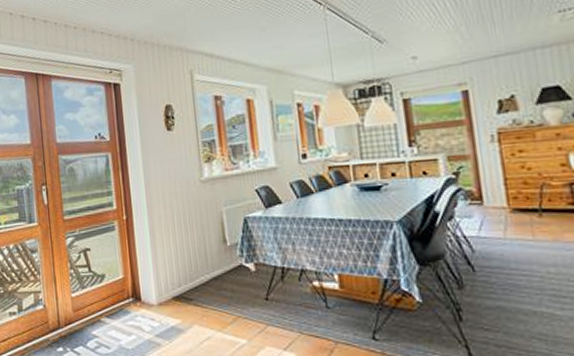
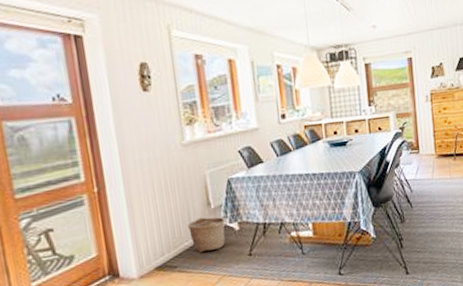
basket: none [204,253,241,290] -> present [188,217,225,254]

